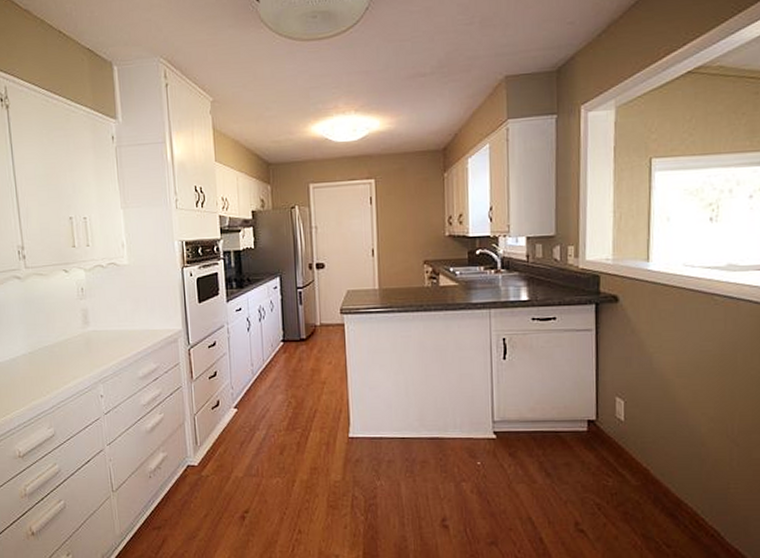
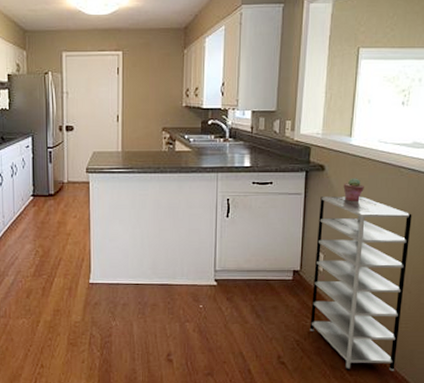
shelving unit: none [612,331,733,543] -> present [309,196,412,372]
potted succulent: none [643,309,669,337] -> present [343,178,364,201]

